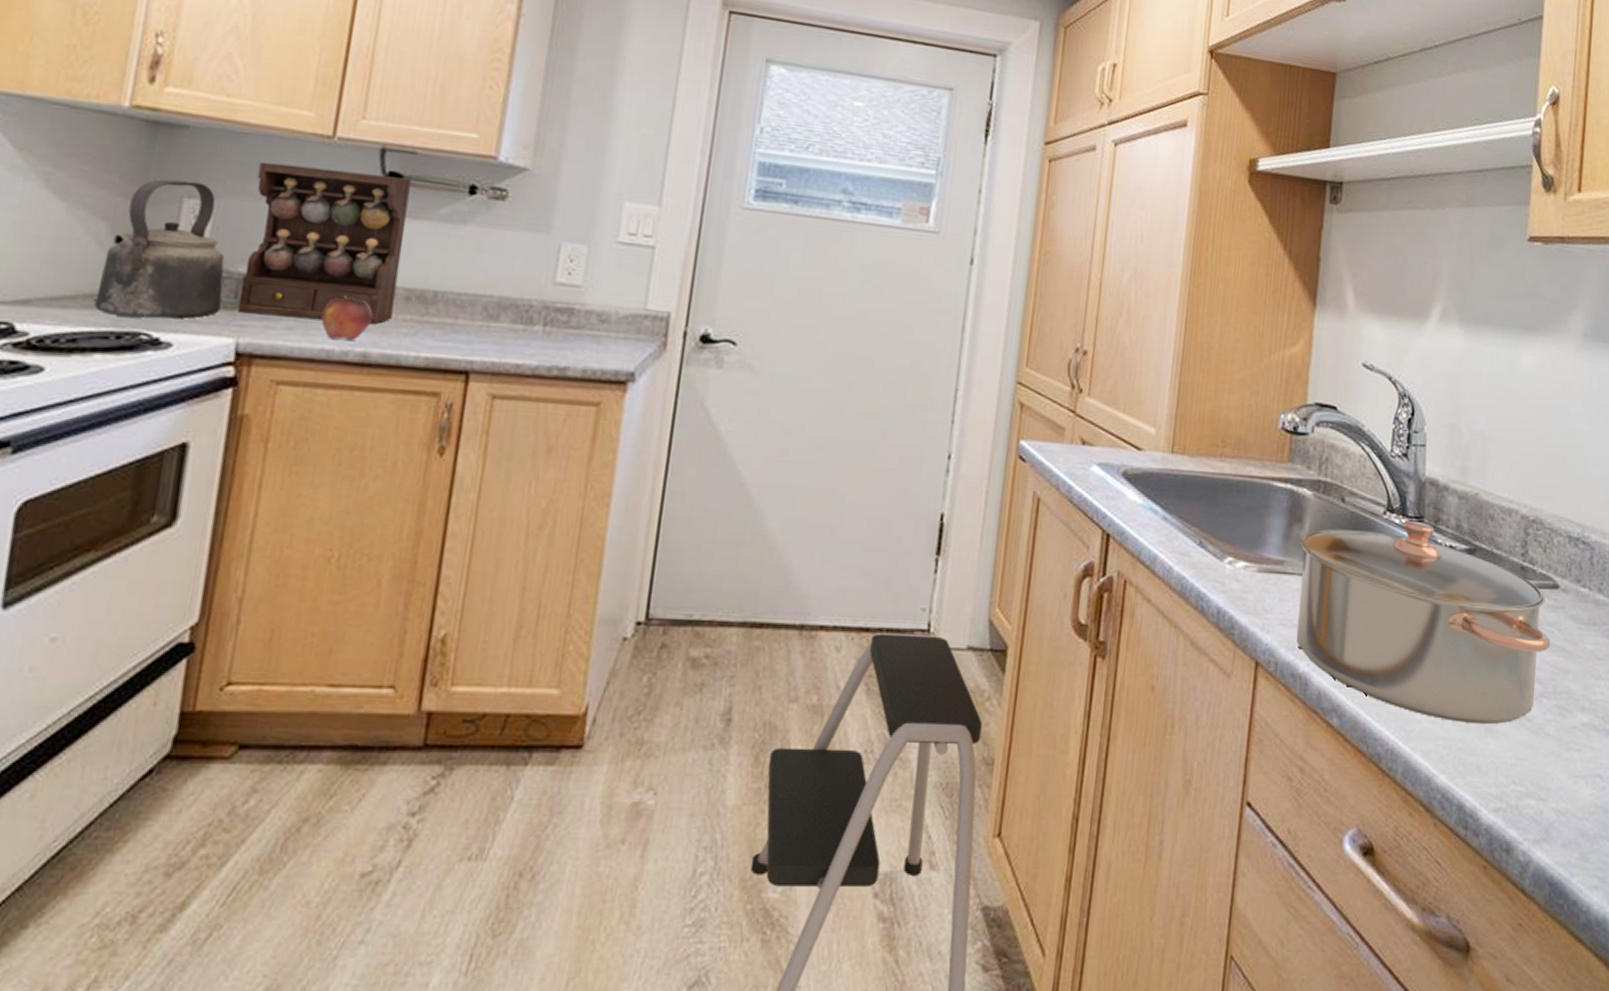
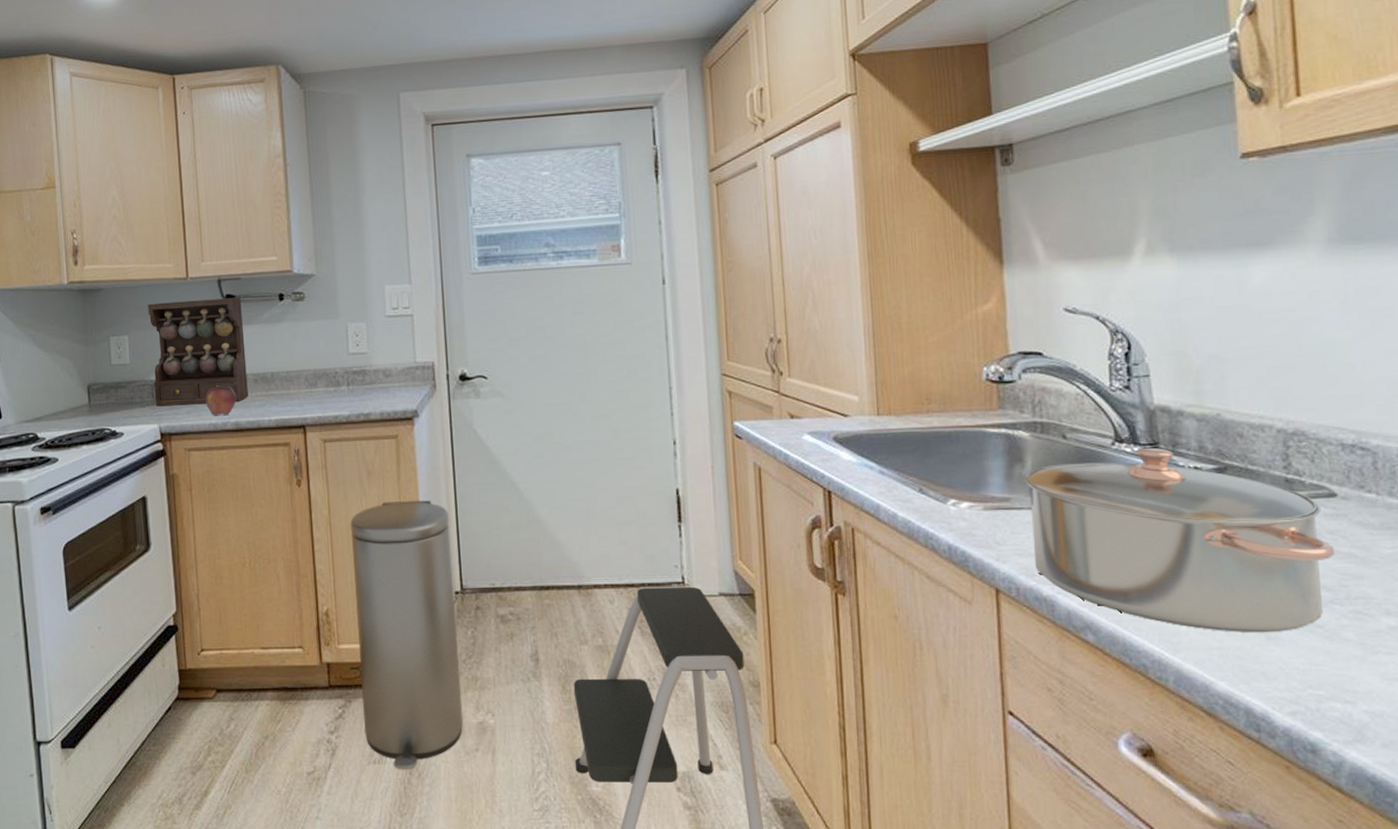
kettle: present [94,179,225,319] -> none [75,325,145,420]
pedal bin: none [464,490,649,870] -> present [350,500,464,770]

